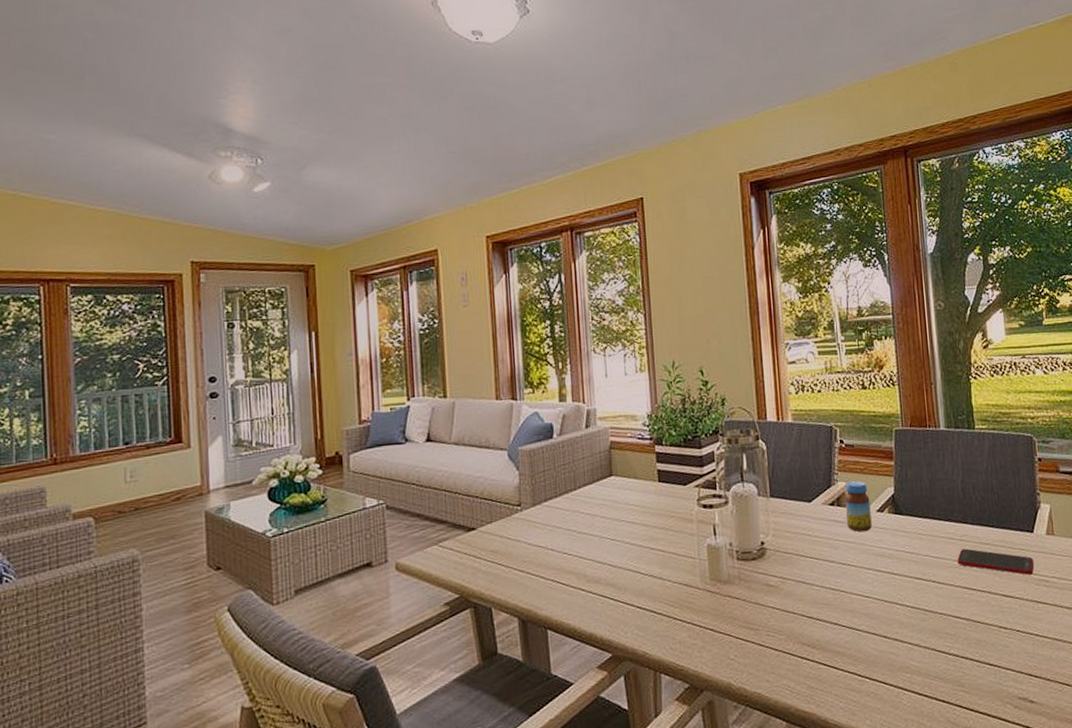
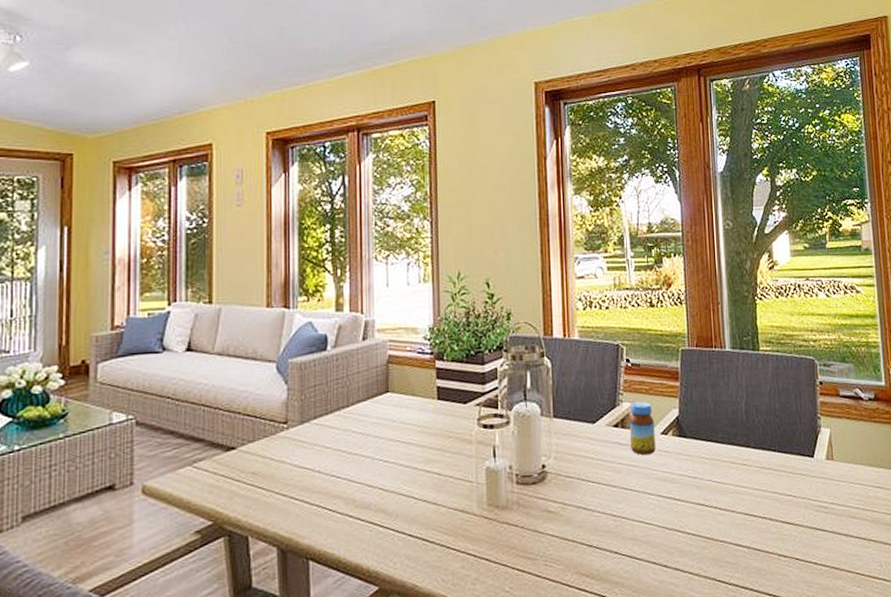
cell phone: present [957,548,1035,575] -> none [739,473,814,501]

